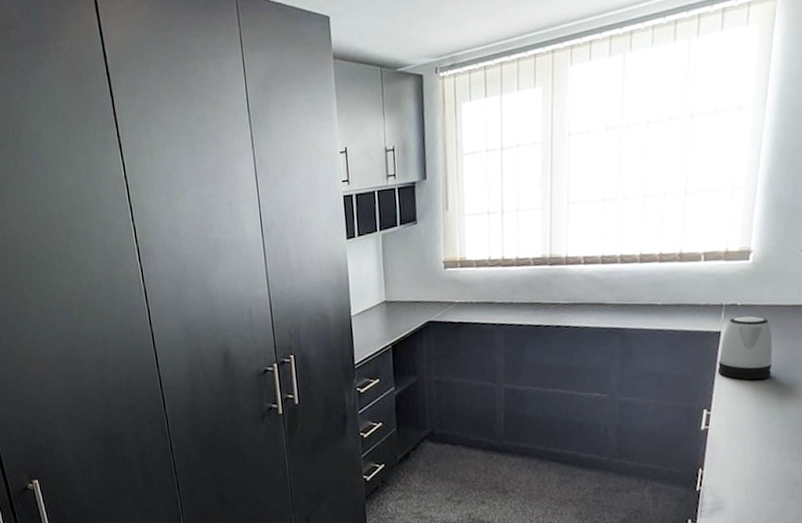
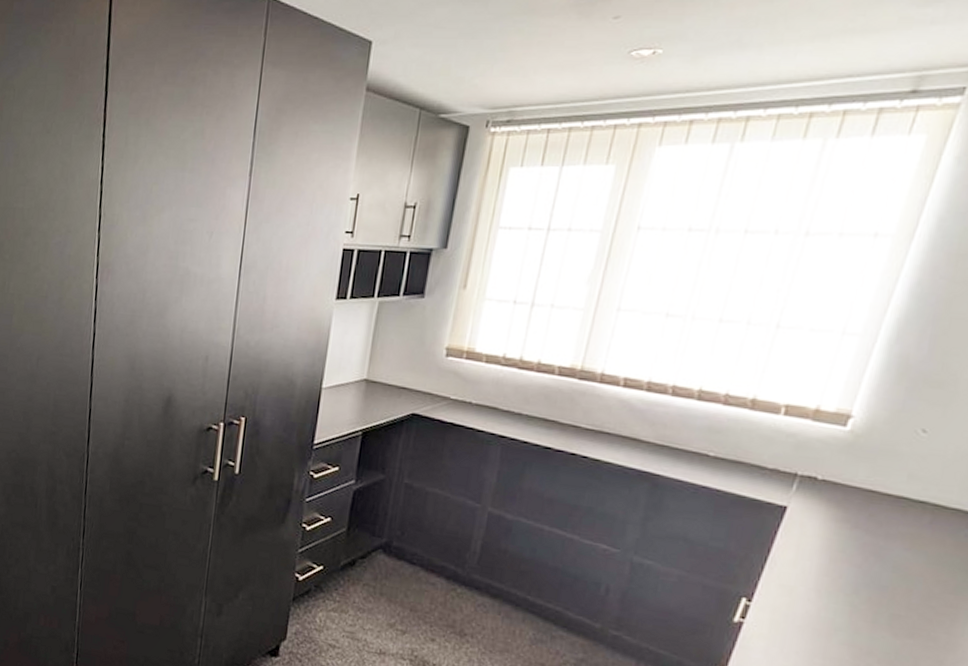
kettle: present [717,315,773,380] -> none [771,493,858,579]

